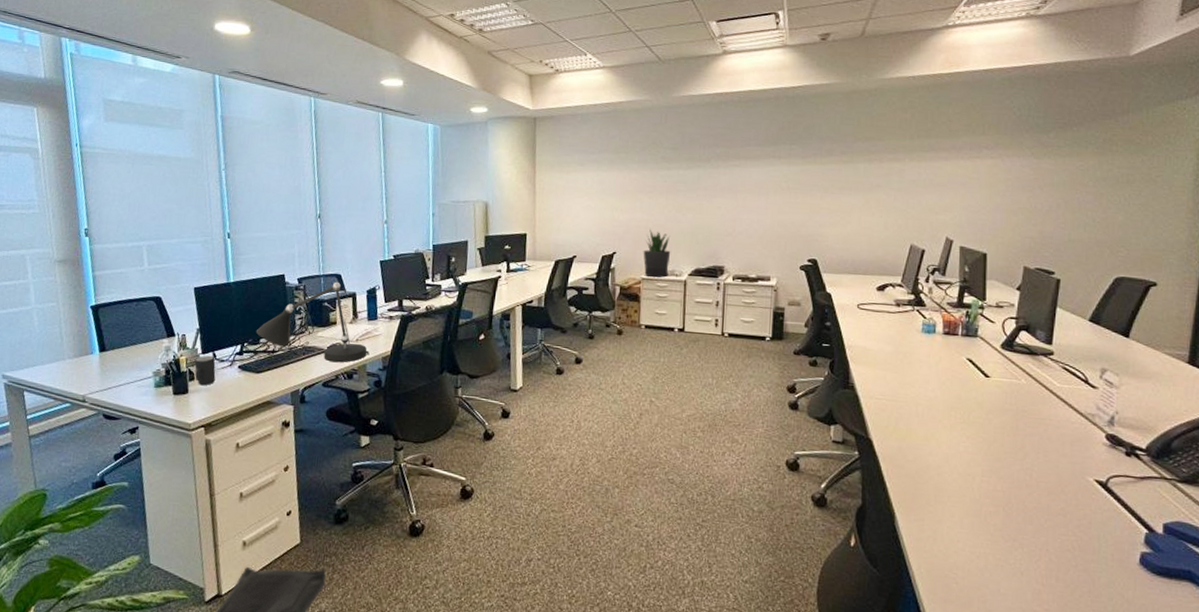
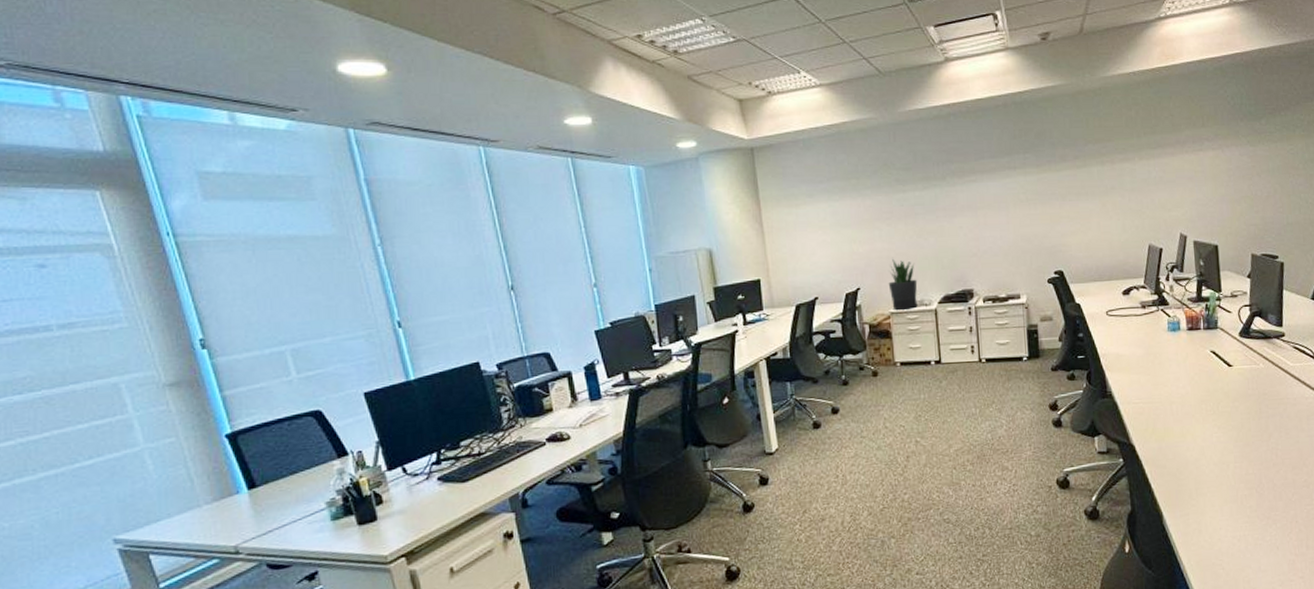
mug: present [194,355,216,386] -> none [379,470,410,509]
desk lamp: present [256,281,370,363] -> none [453,361,598,456]

